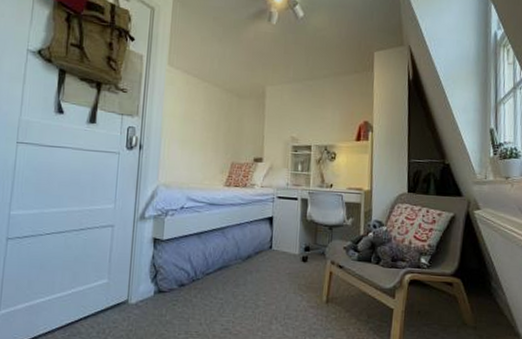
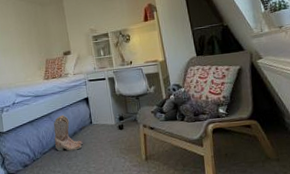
boots: none [223,232,256,277] -> present [53,114,83,151]

